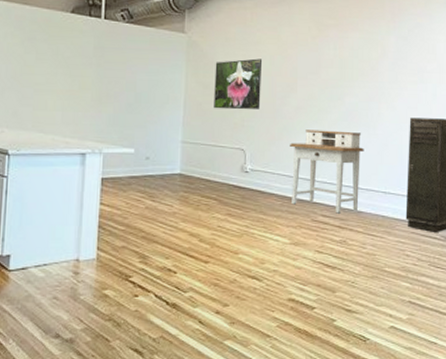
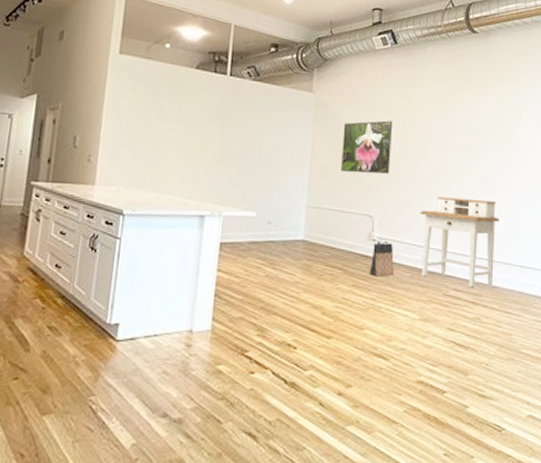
bag: none [242,173,266,206] -> present [369,241,394,277]

